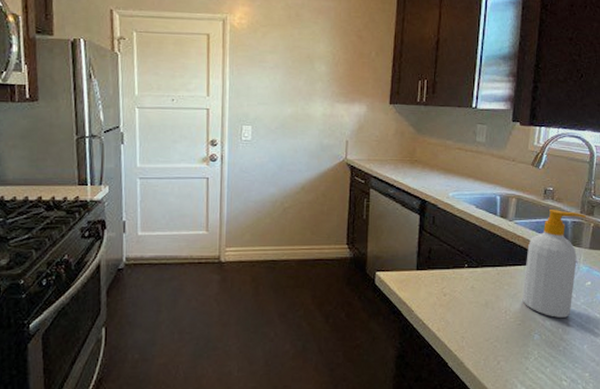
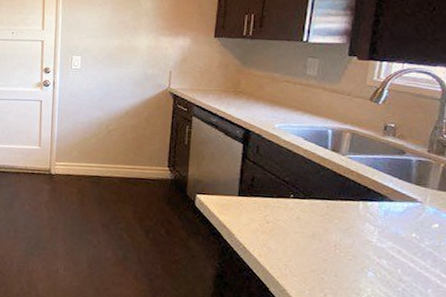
soap bottle: present [522,210,586,318] -> none [355,146,435,259]

